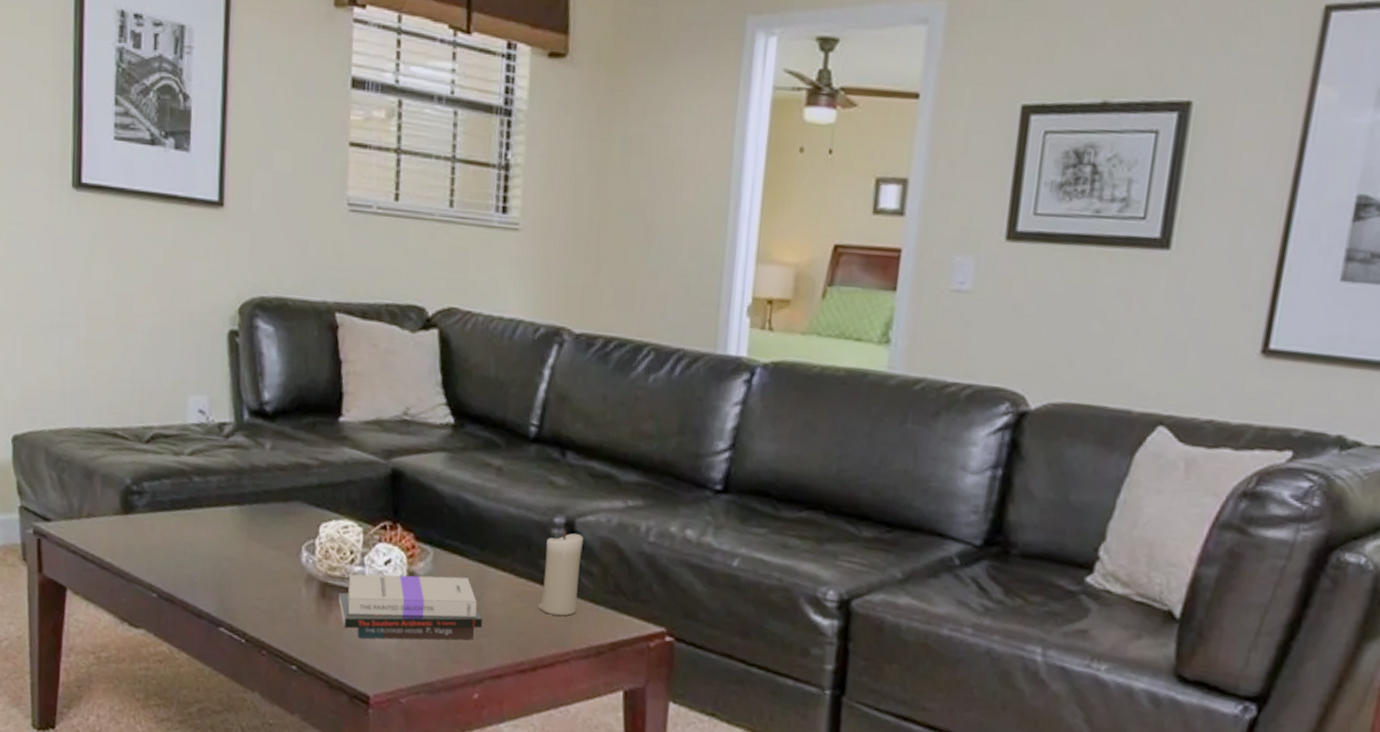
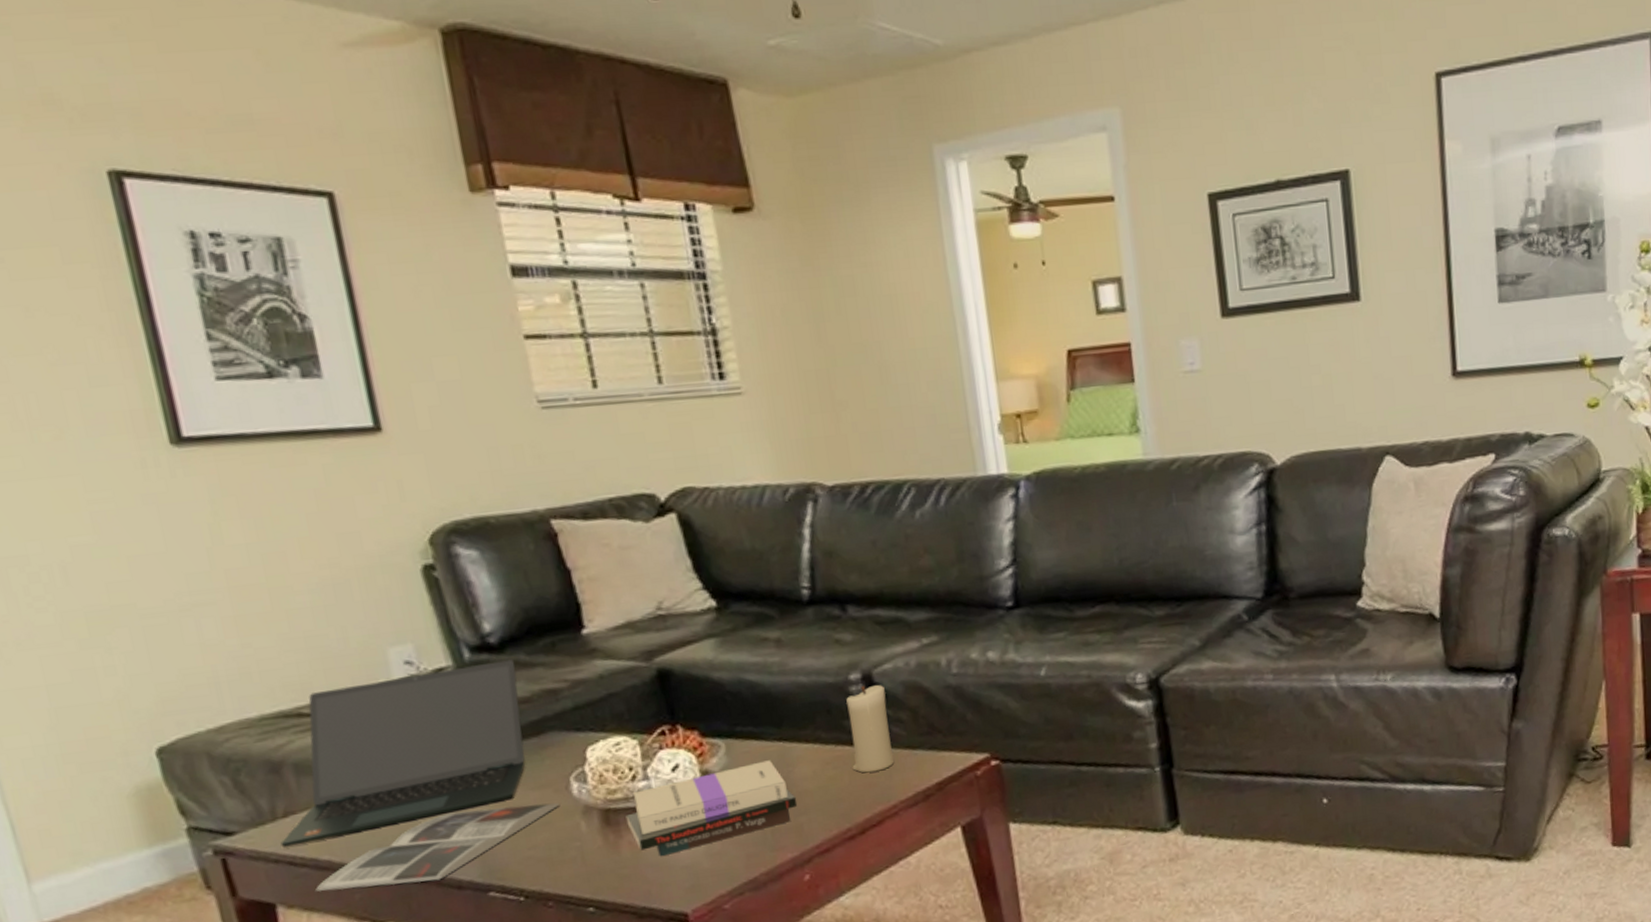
laptop: none [80,419,281,551] -> present [280,659,525,848]
magazine: none [96,549,290,605] -> present [316,803,560,892]

